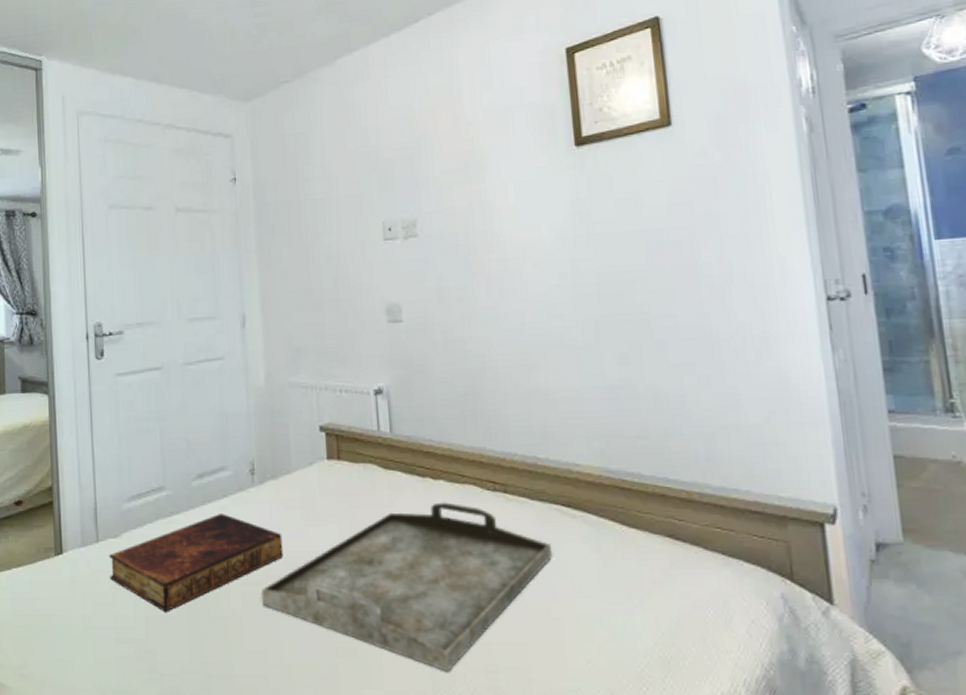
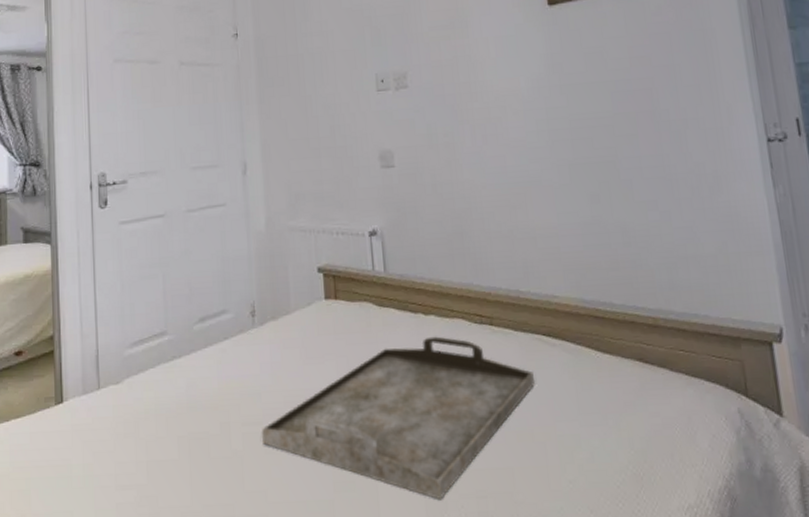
book: present [108,514,283,612] -> none [109,356,283,457]

